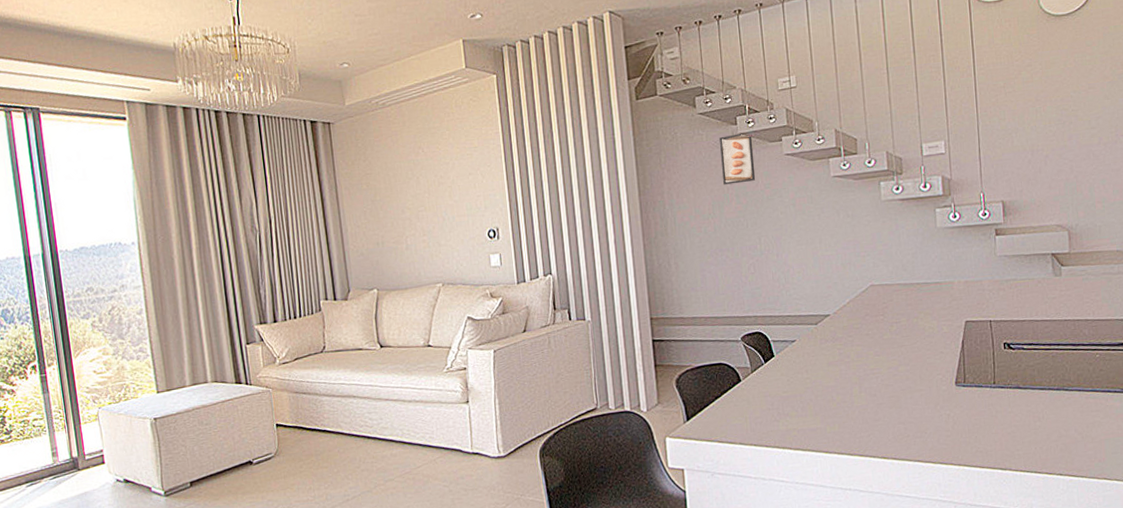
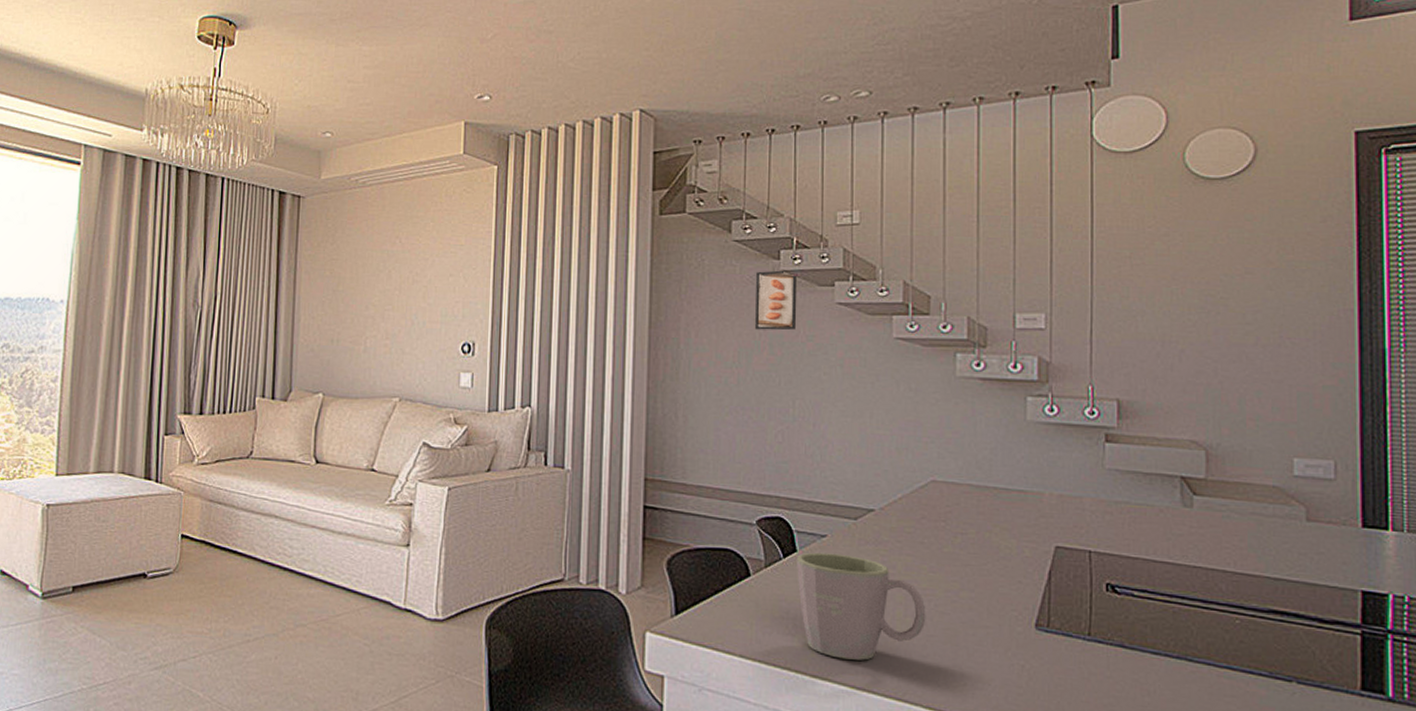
mug: none [775,353,876,433] -> present [797,552,926,661]

